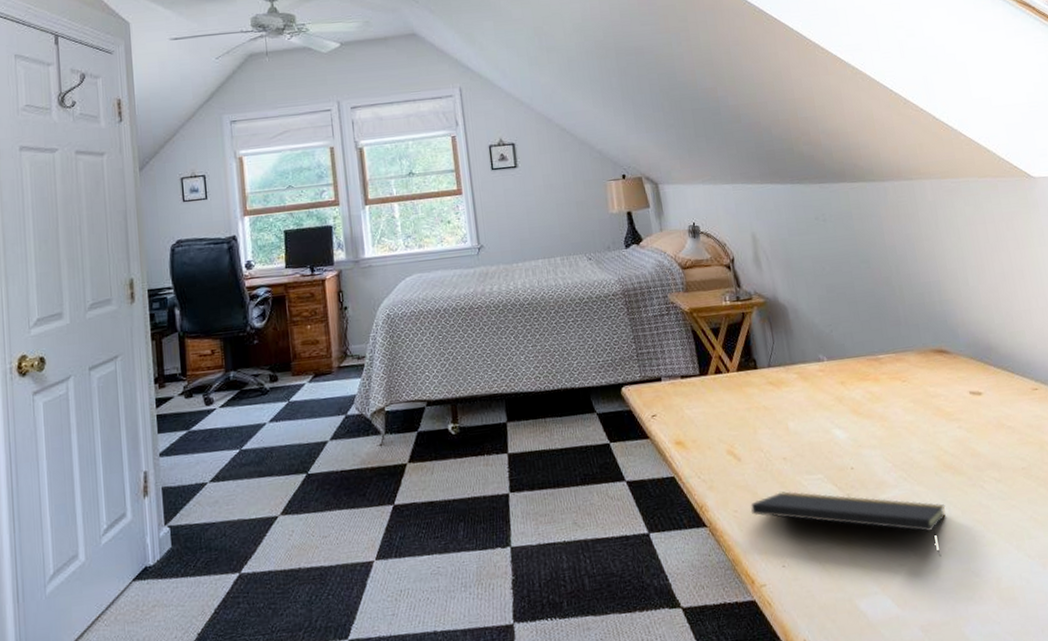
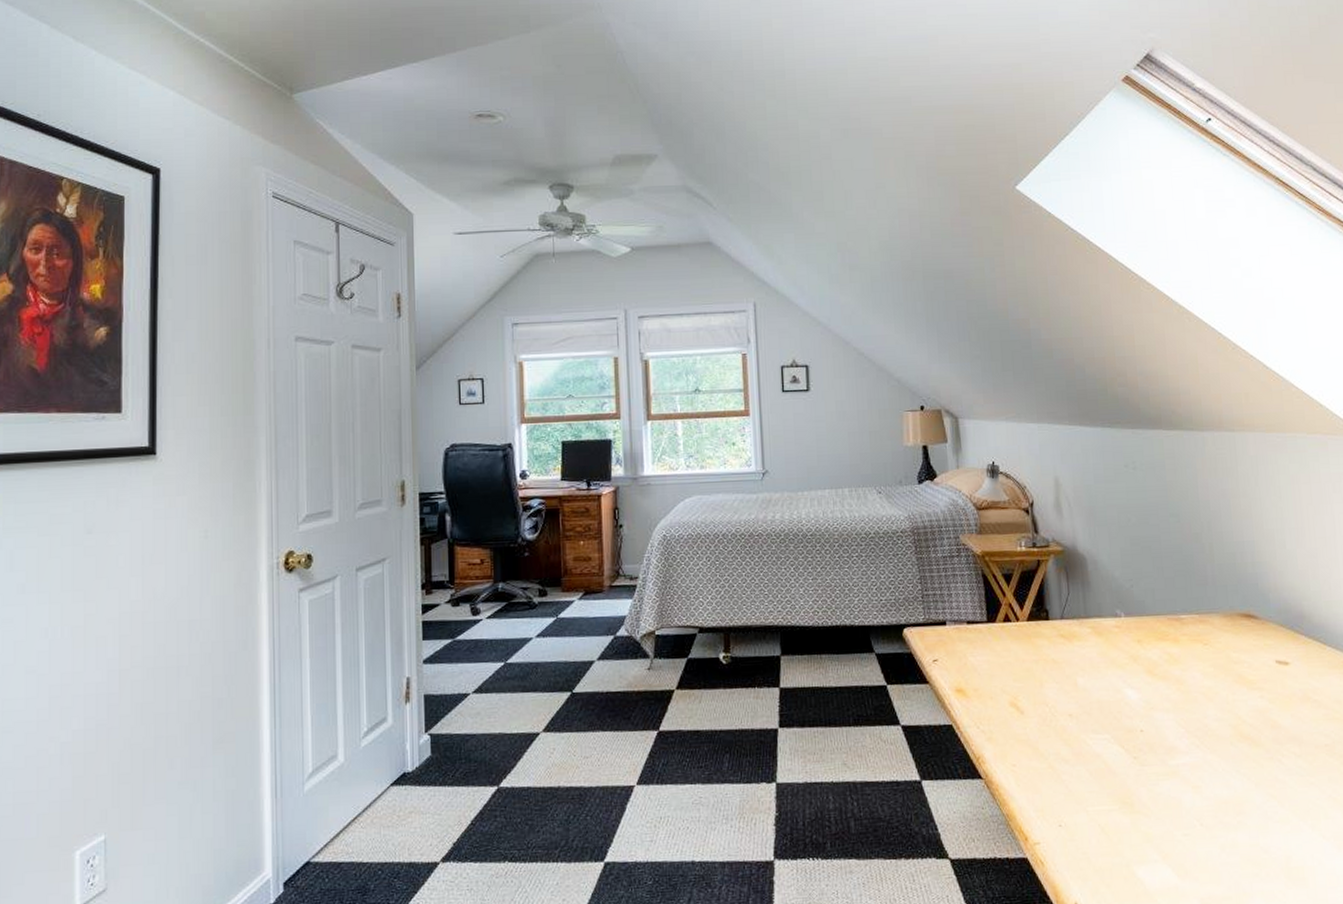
notepad: present [750,491,946,557] -> none [1030,749,1238,829]

